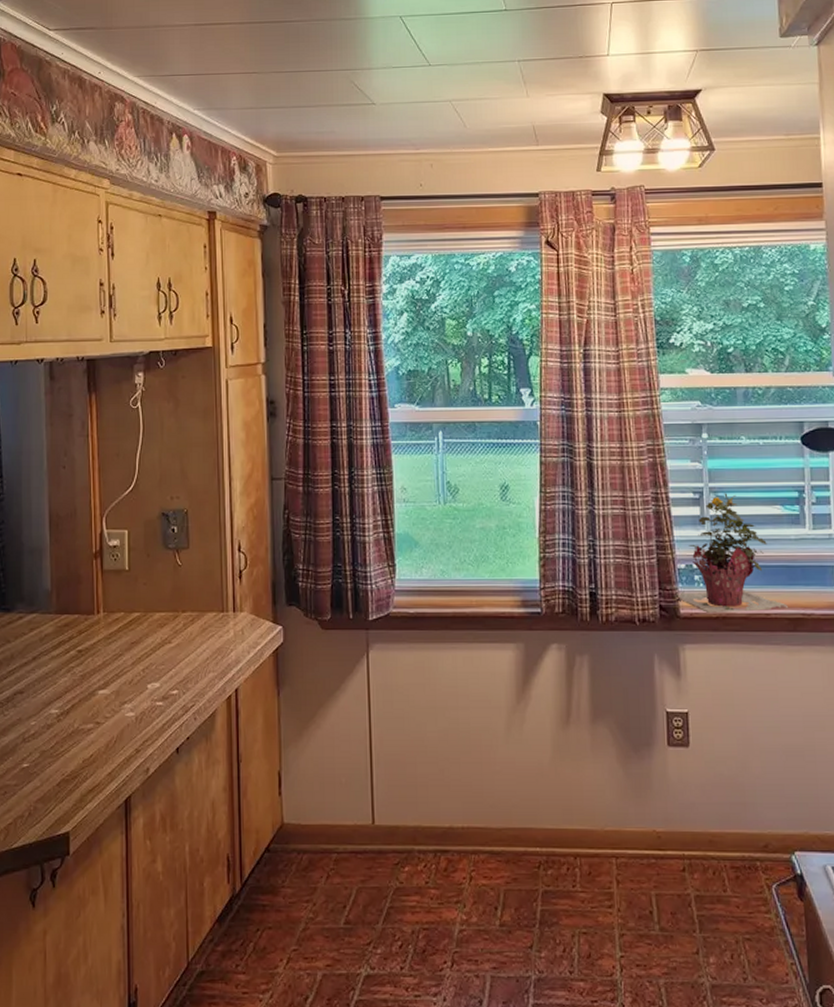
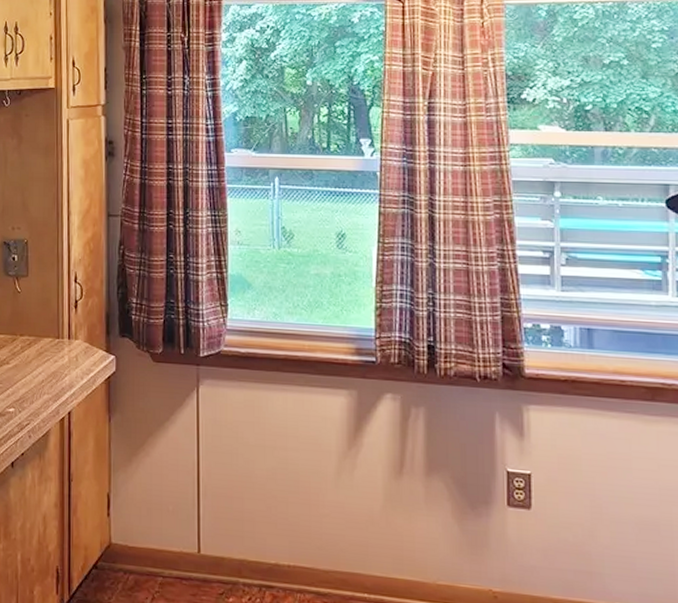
potted flower: present [675,493,789,614] -> none [520,253,647,378]

